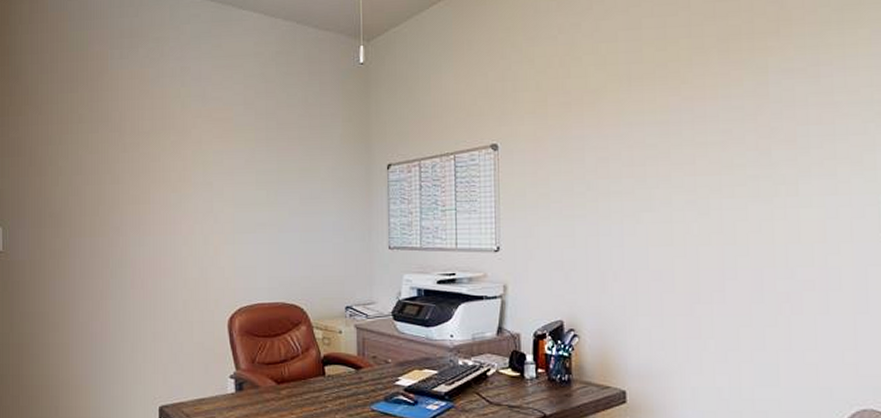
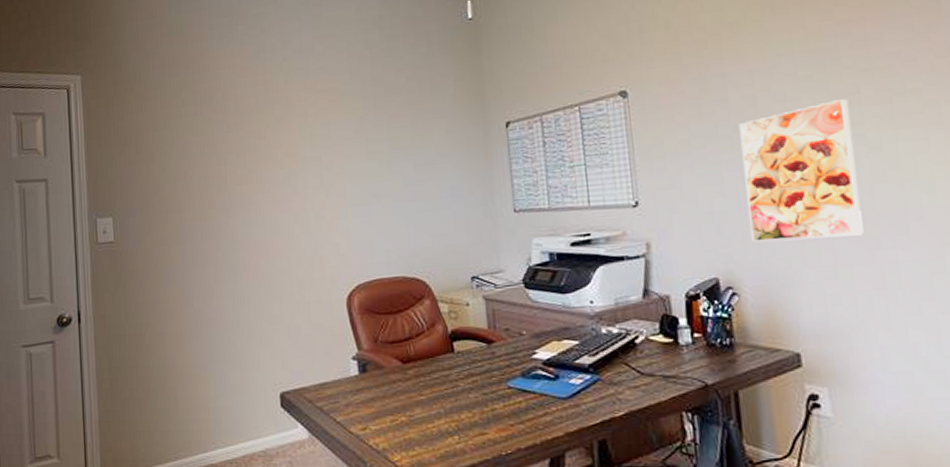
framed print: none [592,168,687,291] -> present [739,99,864,242]

